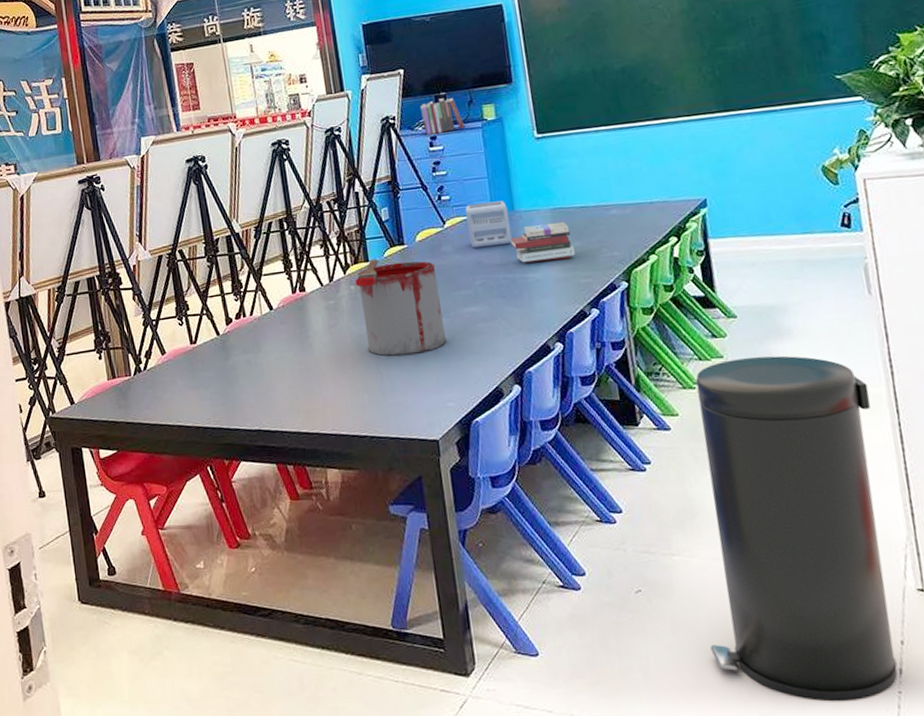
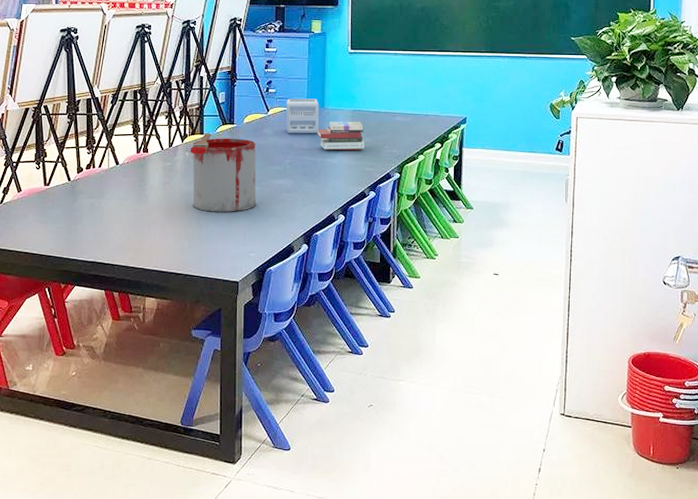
books: present [420,98,465,135] -> none [263,10,296,38]
pedal bin: present [696,355,897,702] -> none [415,240,553,490]

